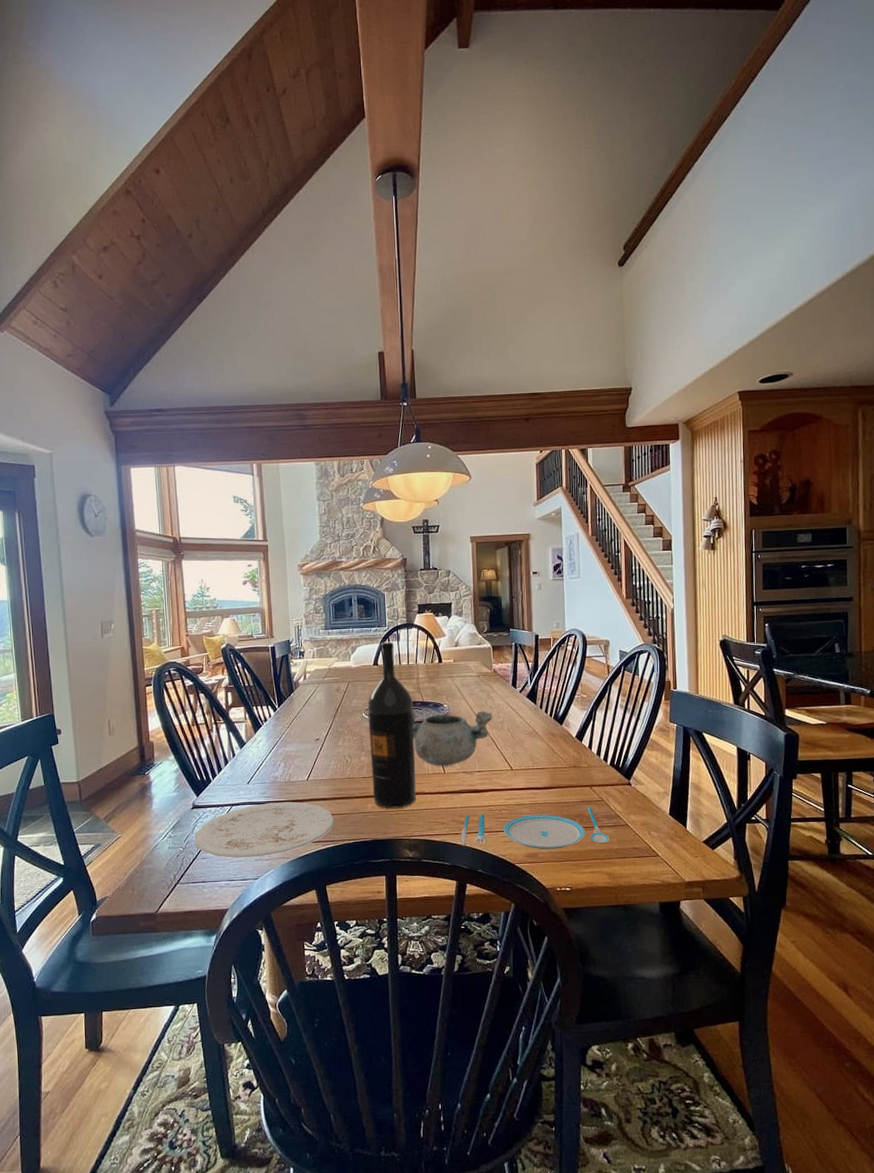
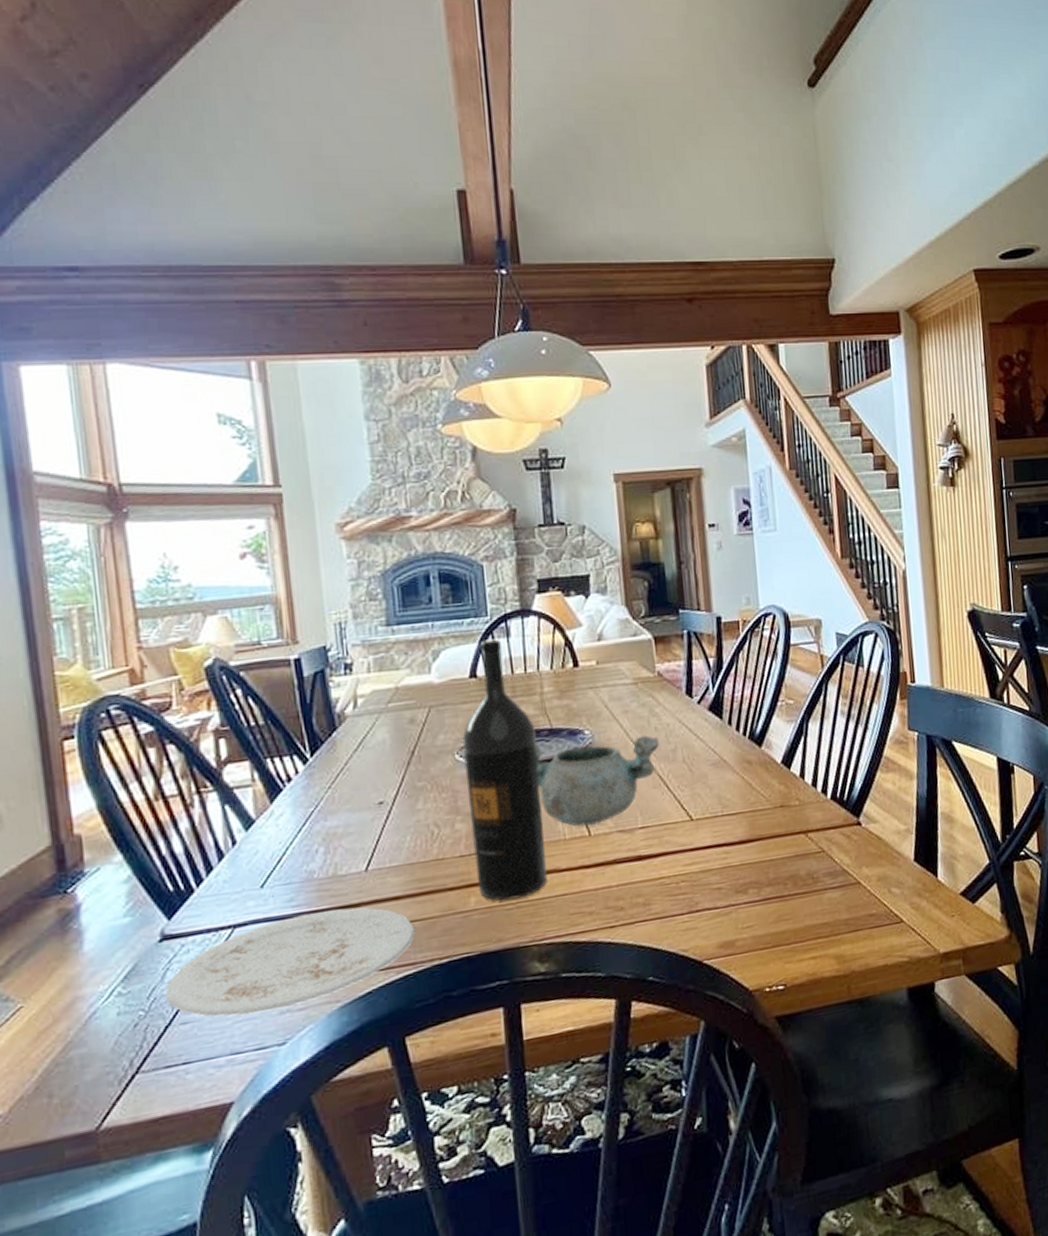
plate: present [461,807,610,850] -> none [619,862,836,945]

